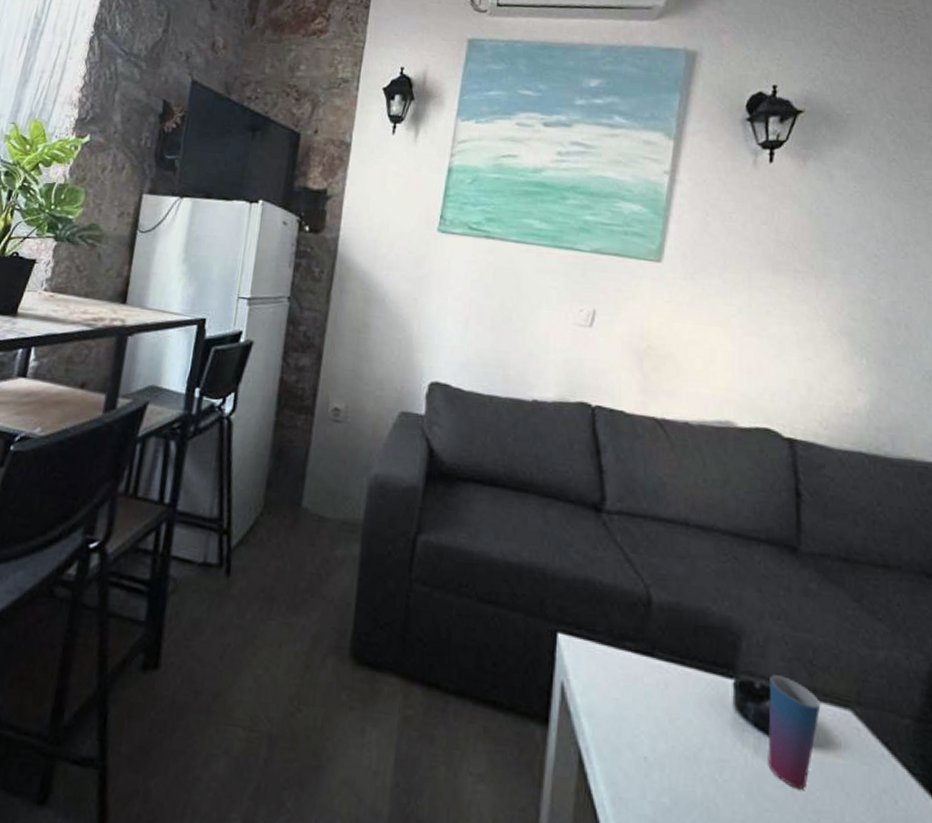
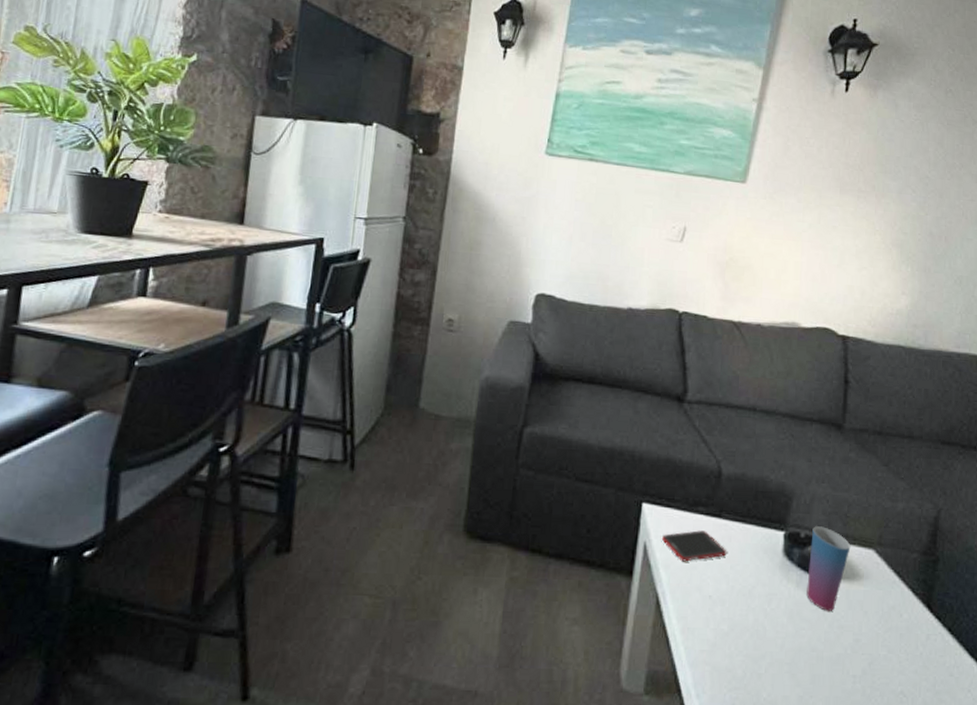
cell phone: none [583,671,664,711] -> present [662,530,727,562]

